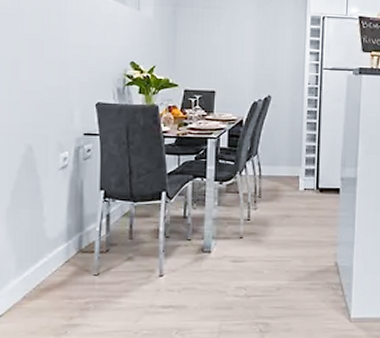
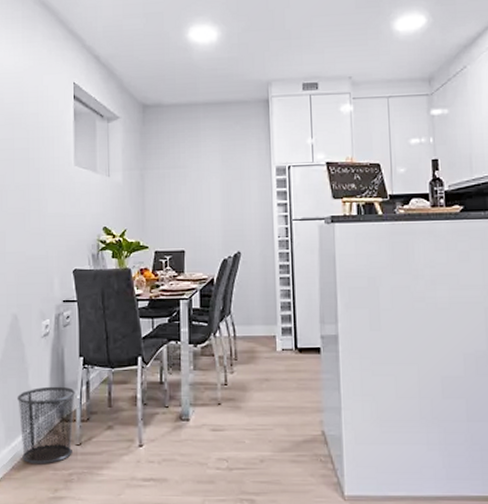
waste bin: none [29,218,96,294] -> present [16,386,76,465]

